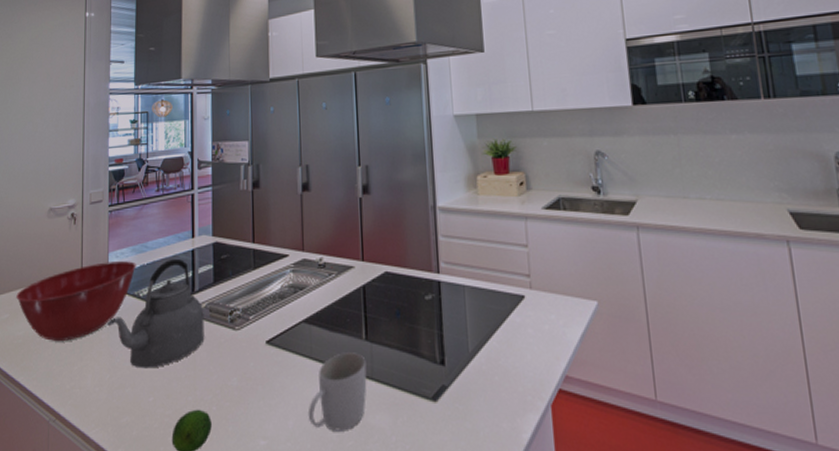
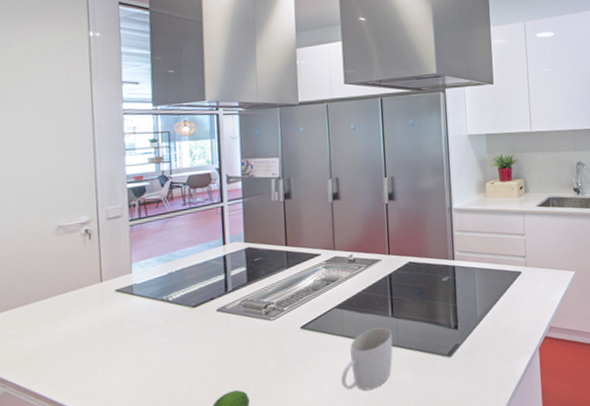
mixing bowl: present [16,261,136,342] -> none [23,270,164,350]
kettle: present [107,258,205,369] -> none [134,264,240,363]

